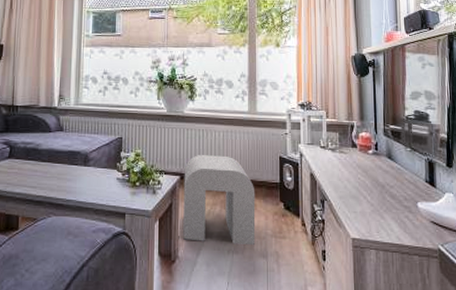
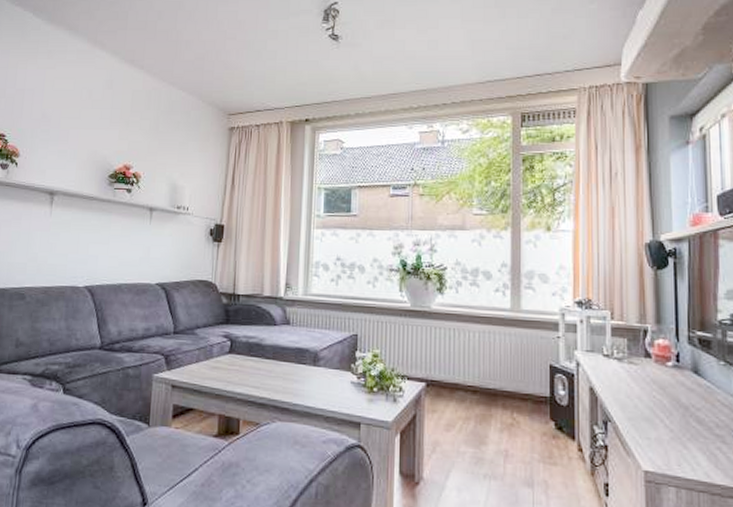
stool: present [183,155,256,246] -> none [429,359,519,472]

